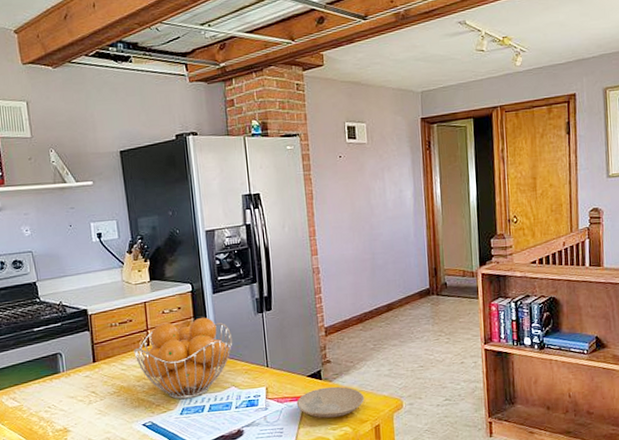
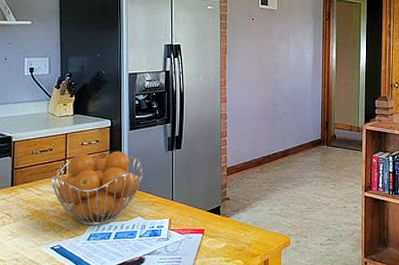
plate: present [296,386,365,418] -> none [195,222,257,251]

